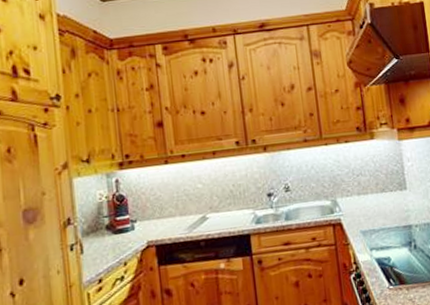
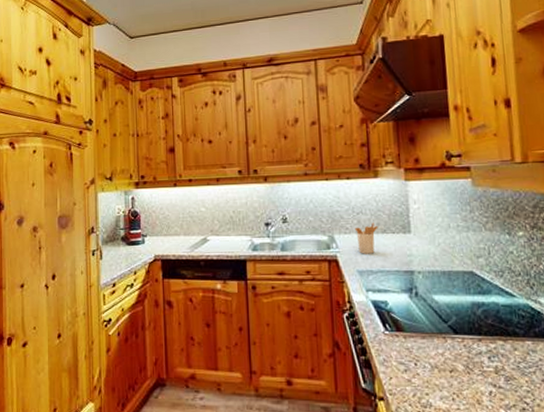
utensil holder: none [355,183,378,215] -> present [354,222,378,254]

